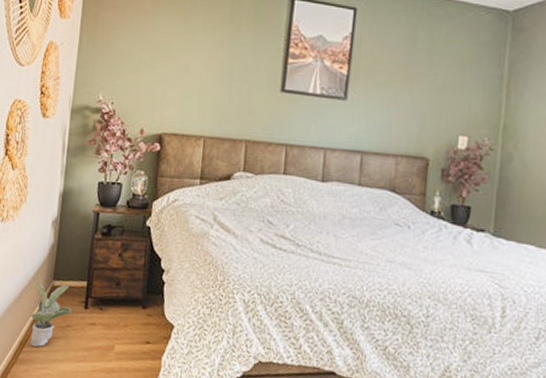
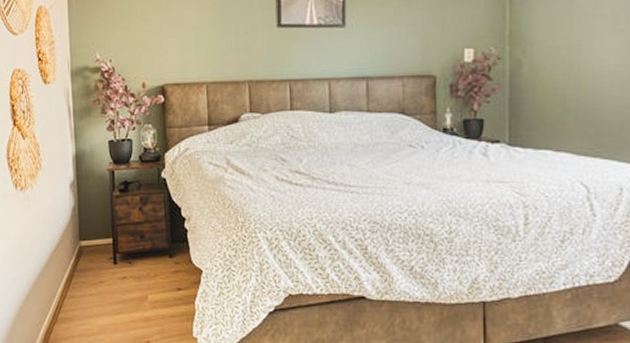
potted plant: present [30,282,72,348] -> none [61,244,103,306]

